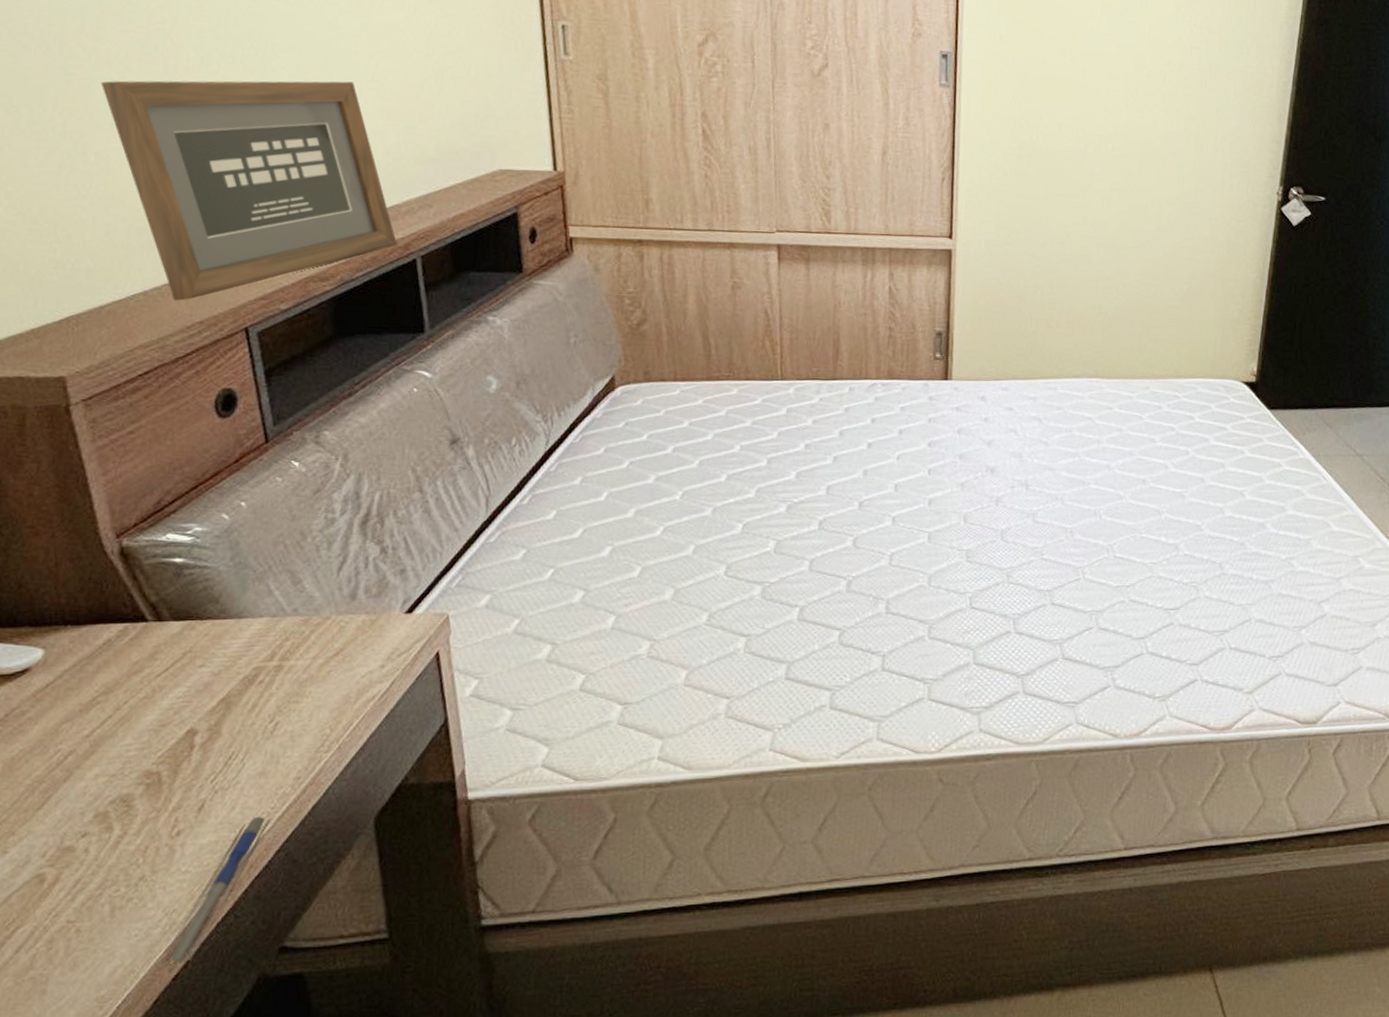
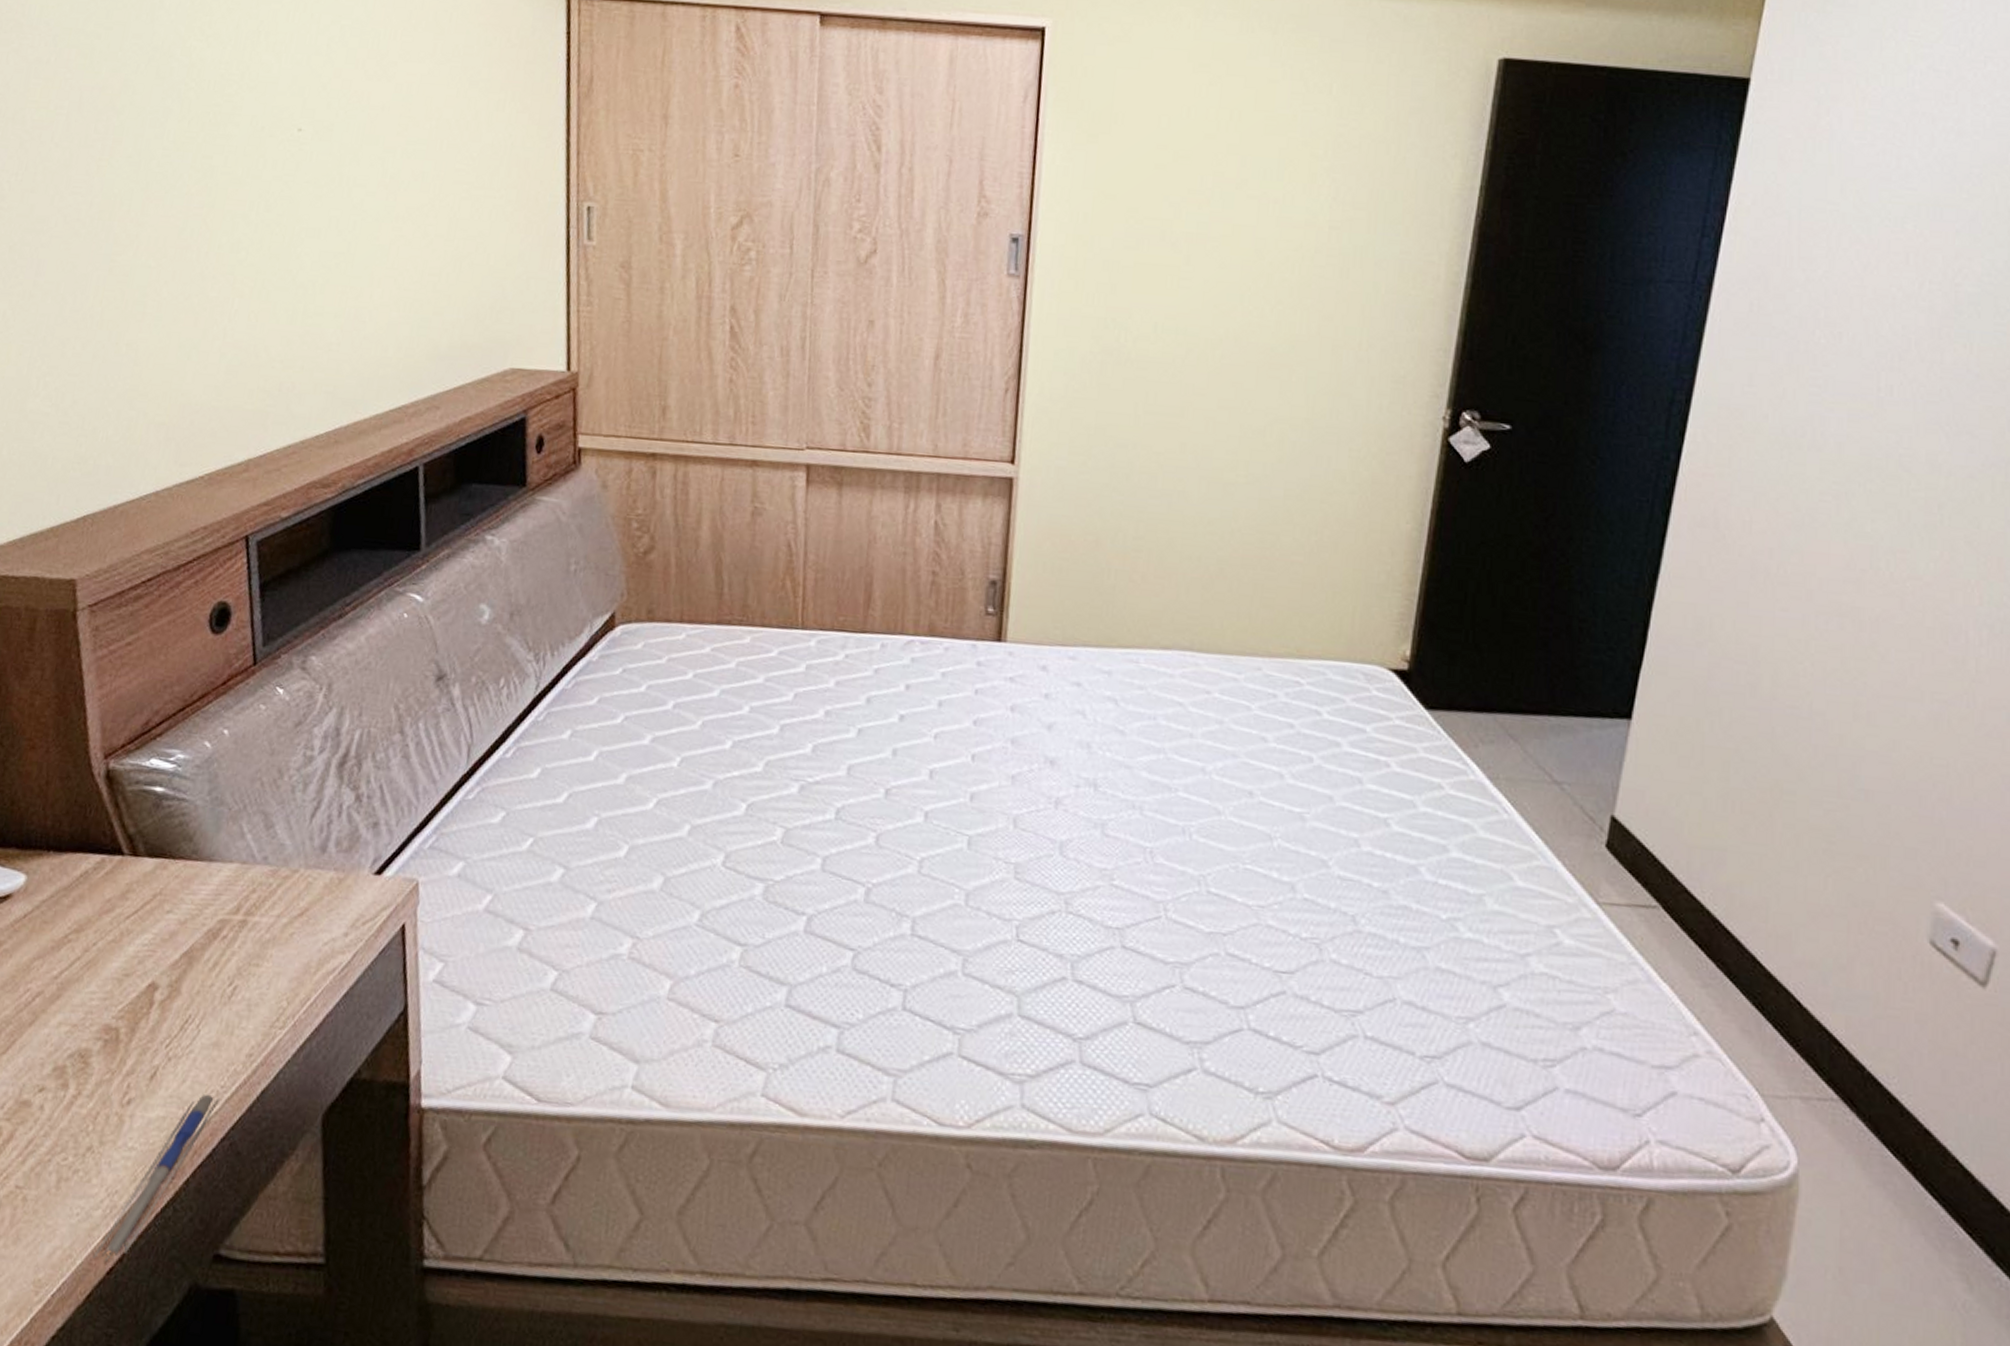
picture frame: present [100,80,398,301] -> none [138,268,402,504]

